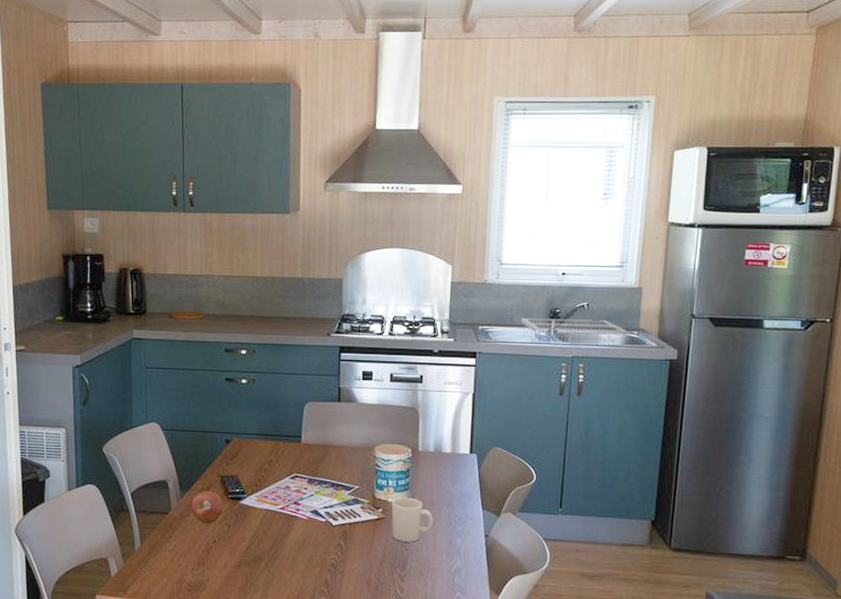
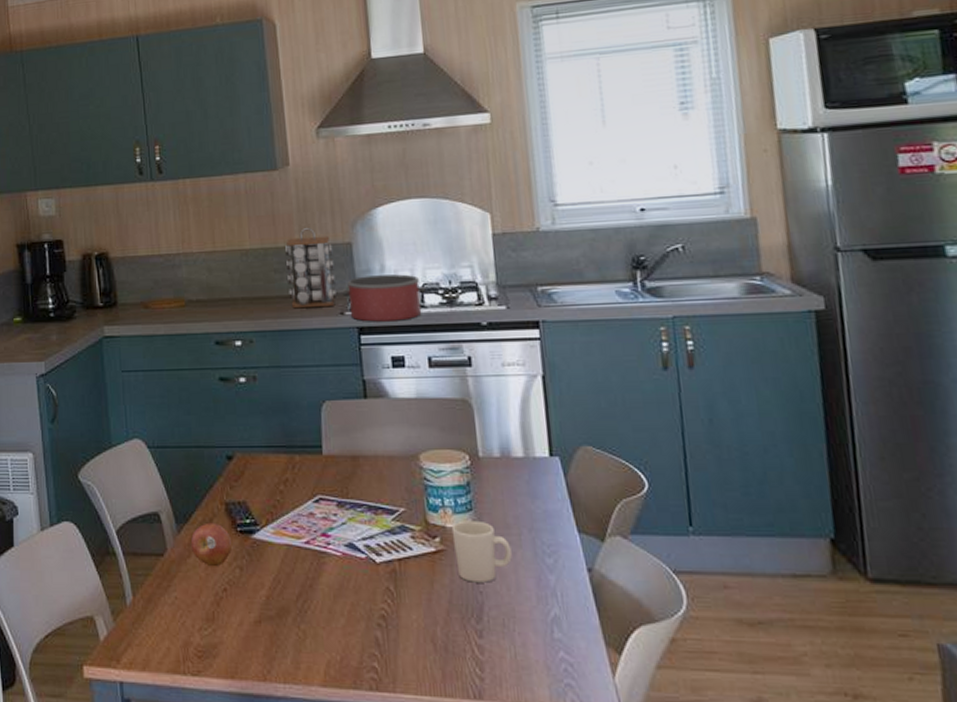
spice rack: none [288,264,327,329] -> present [285,228,337,309]
cooking pot: none [330,306,396,344] -> present [342,274,426,322]
dish rack: present [520,317,628,346] -> none [593,265,747,303]

